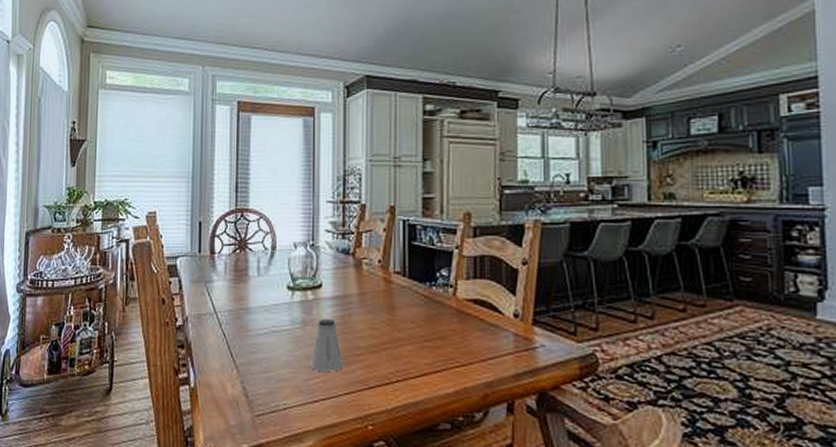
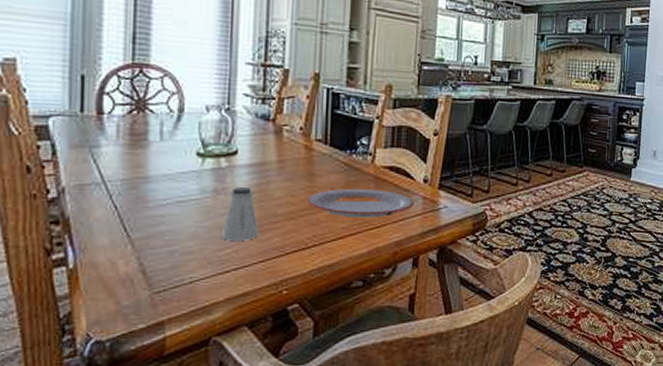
plate: none [389,322,504,355] -> present [307,189,414,218]

